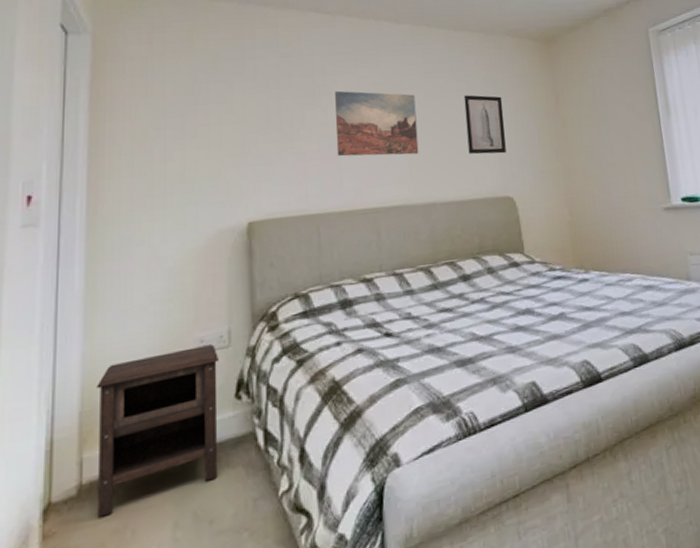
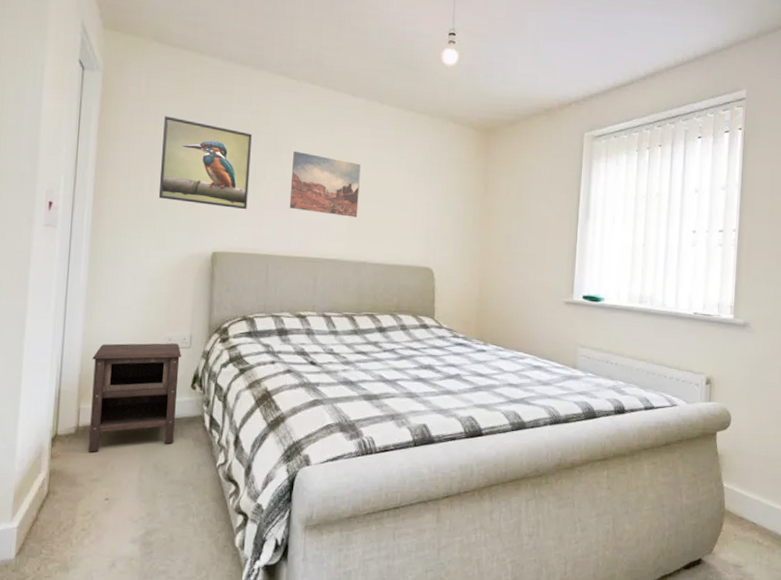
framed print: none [173,73,286,170] -> present [158,116,252,210]
wall art: present [463,95,506,155] -> none [400,171,437,229]

